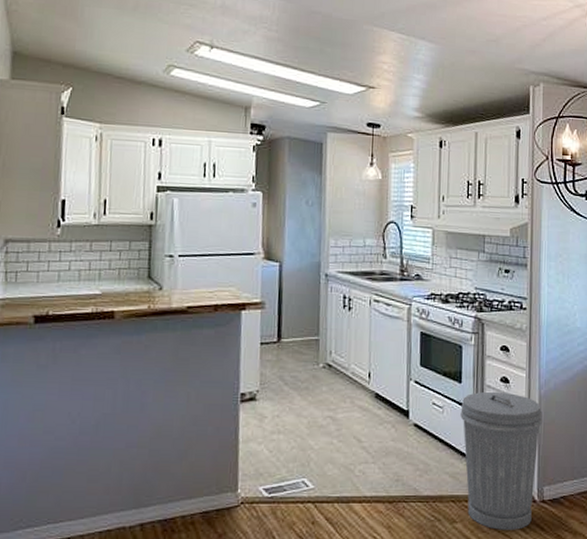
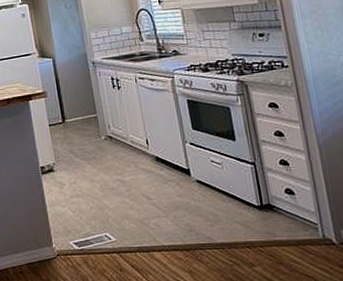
trash can: present [460,391,542,530] -> none [239,145,334,272]

